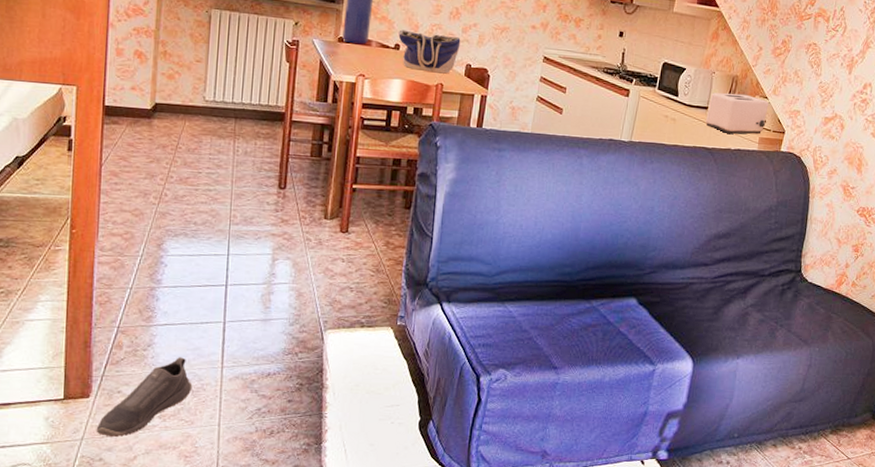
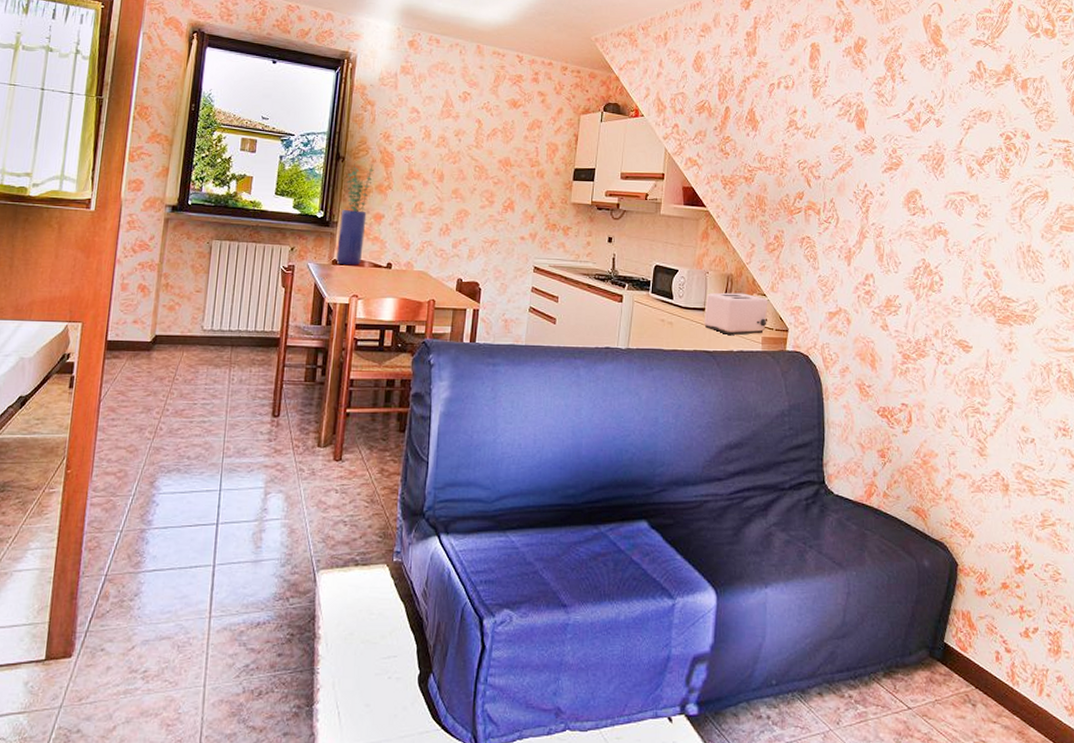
shoe: present [96,357,193,438] -> none [75,607,179,704]
tote bag: present [398,29,461,74] -> none [390,248,451,290]

